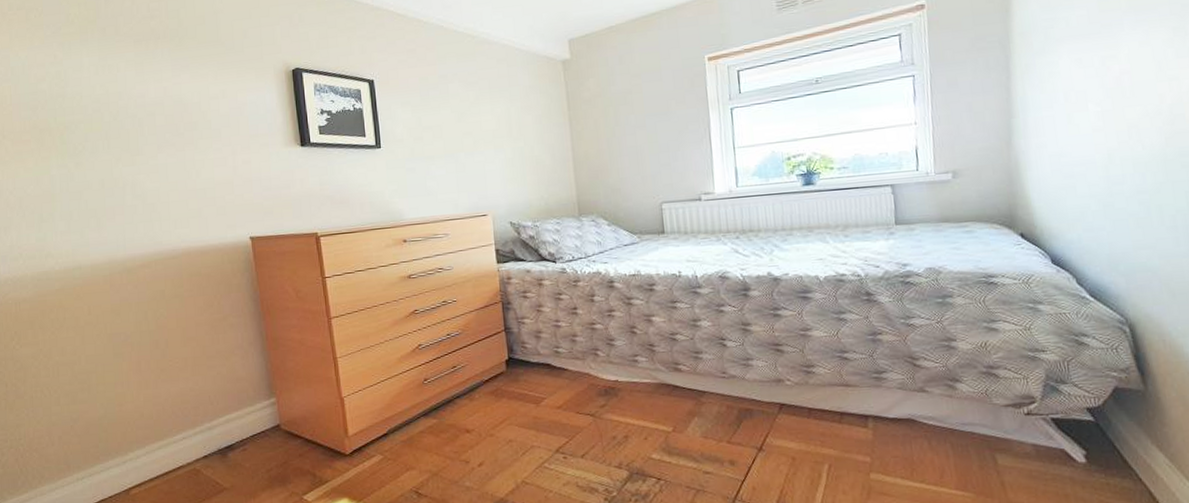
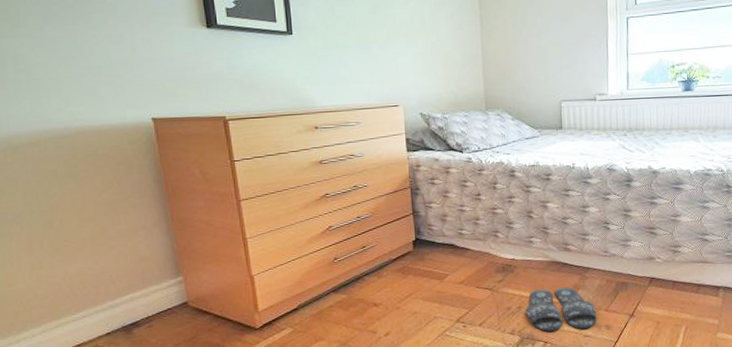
slippers: none [633,413,718,467] -> present [525,287,597,333]

